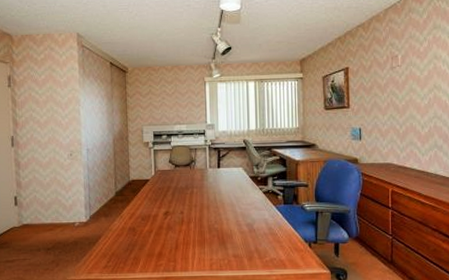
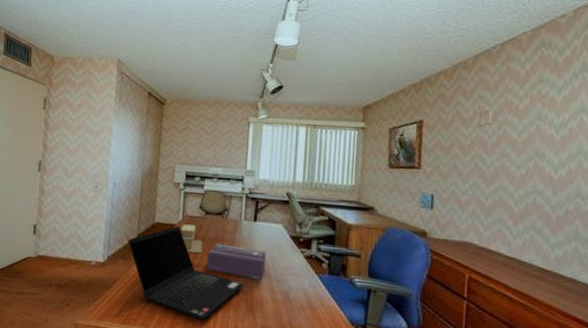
laptop computer: none [107,180,215,258] -> present [128,226,244,320]
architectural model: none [155,178,175,202] -> present [181,224,202,253]
tissue box: none [181,191,232,217] -> present [207,243,267,279]

